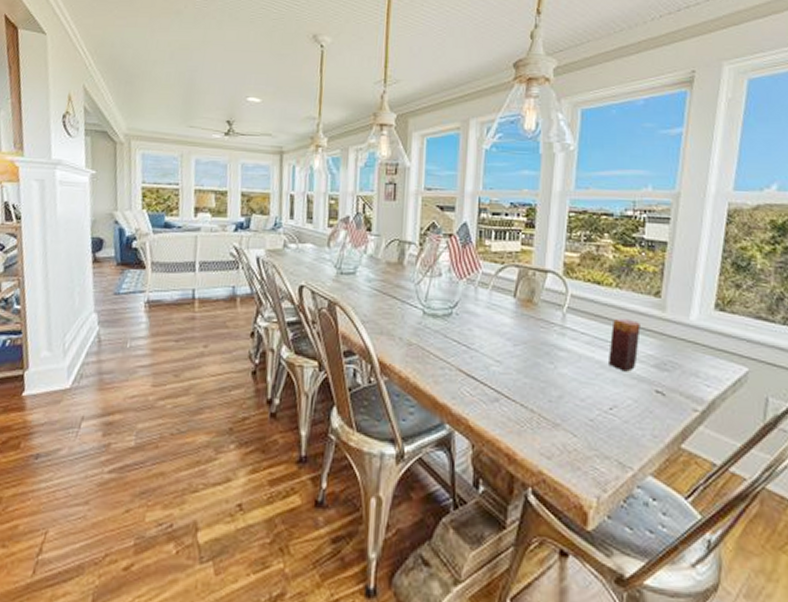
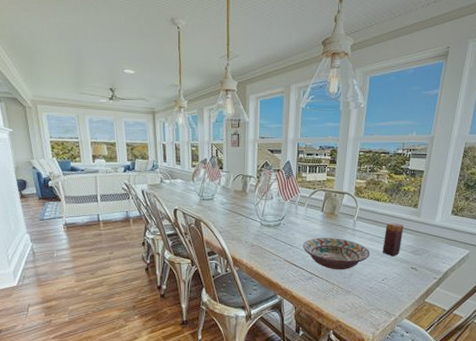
decorative bowl: none [485,336,590,390] -> present [303,238,371,270]

